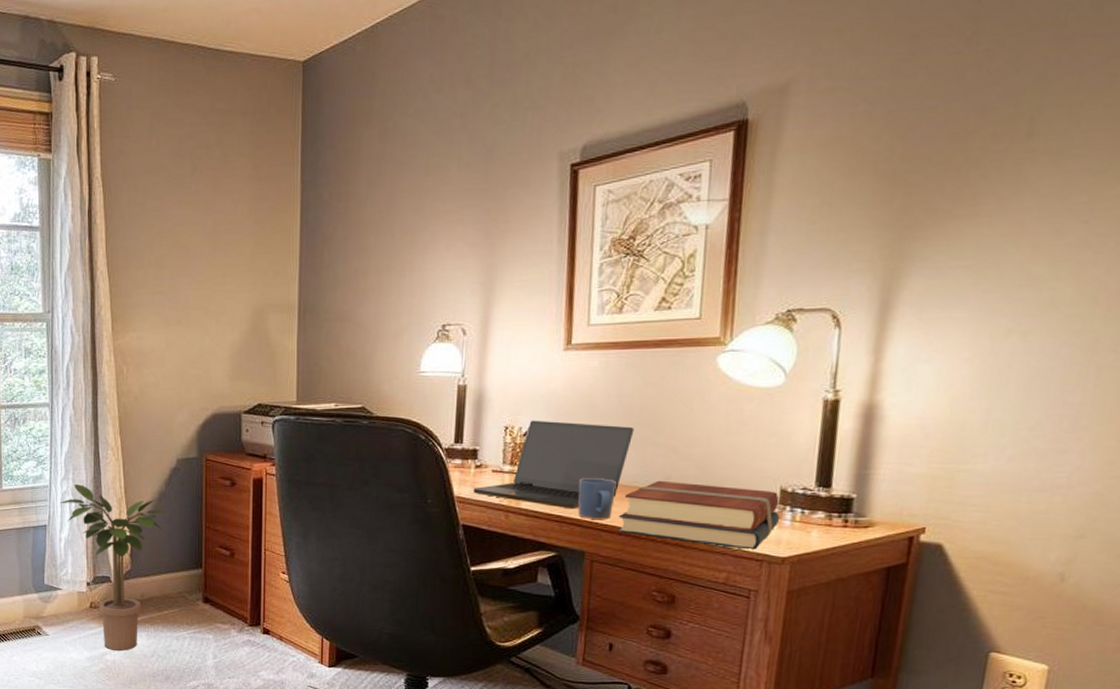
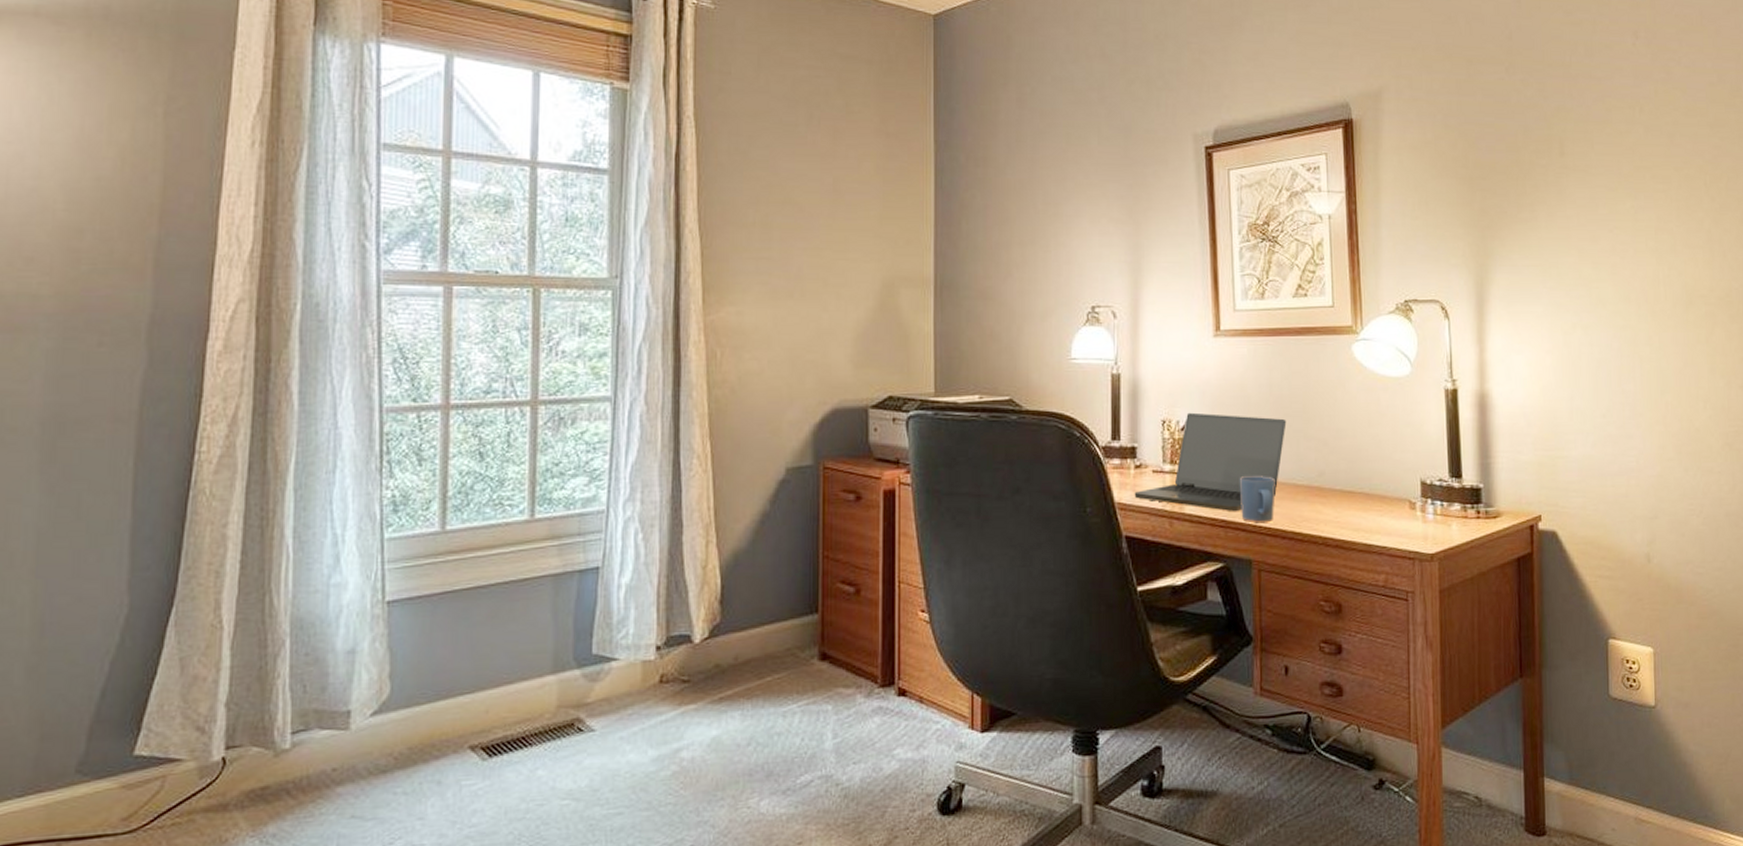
potted plant: present [61,483,171,651] -> none [622,506,777,743]
books: present [617,480,780,550] -> none [1280,476,1424,548]

